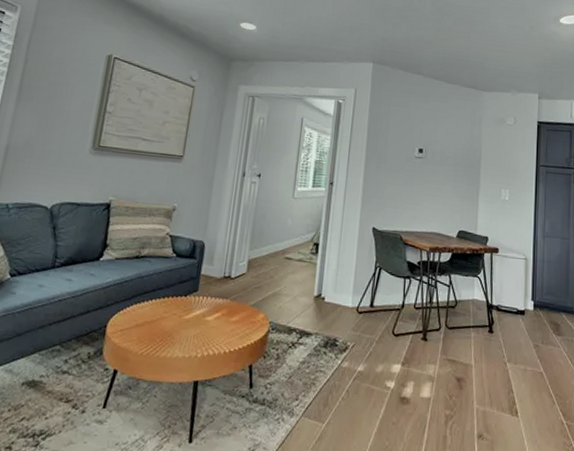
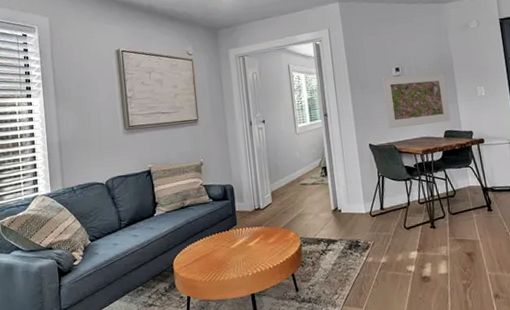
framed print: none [398,155,470,221] -> present [382,72,451,129]

